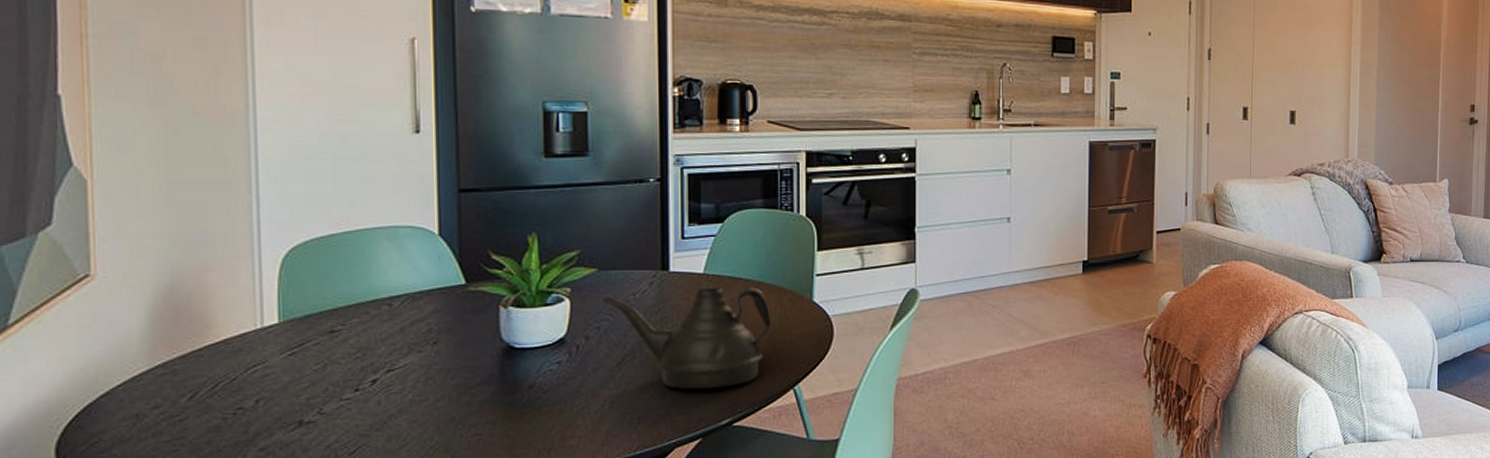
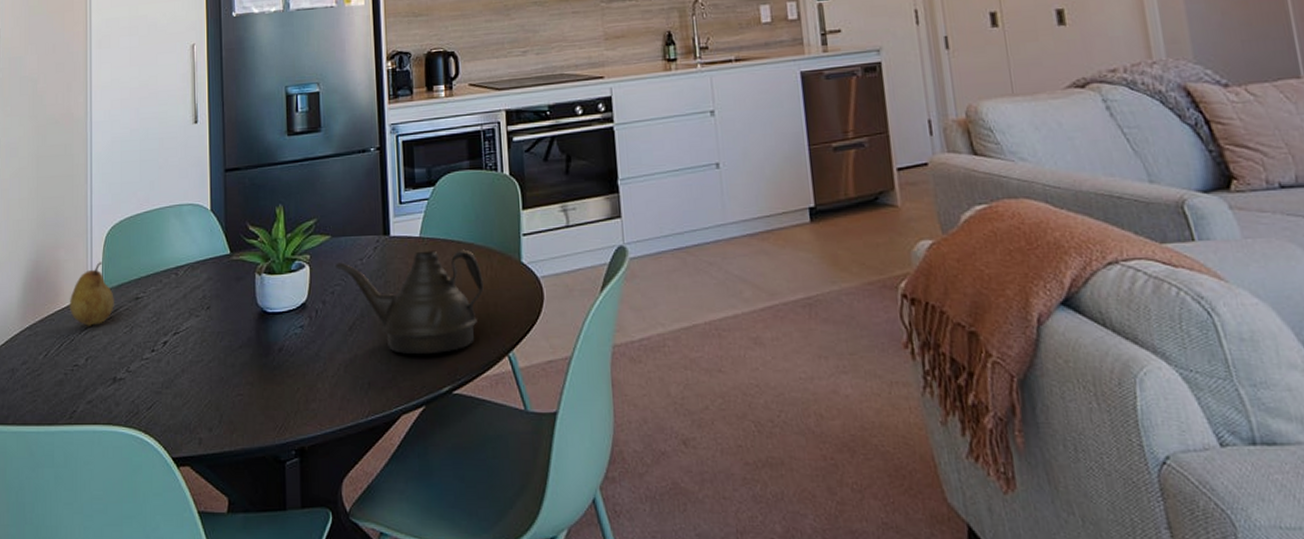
fruit: none [226,289,298,363] -> present [69,262,114,326]

